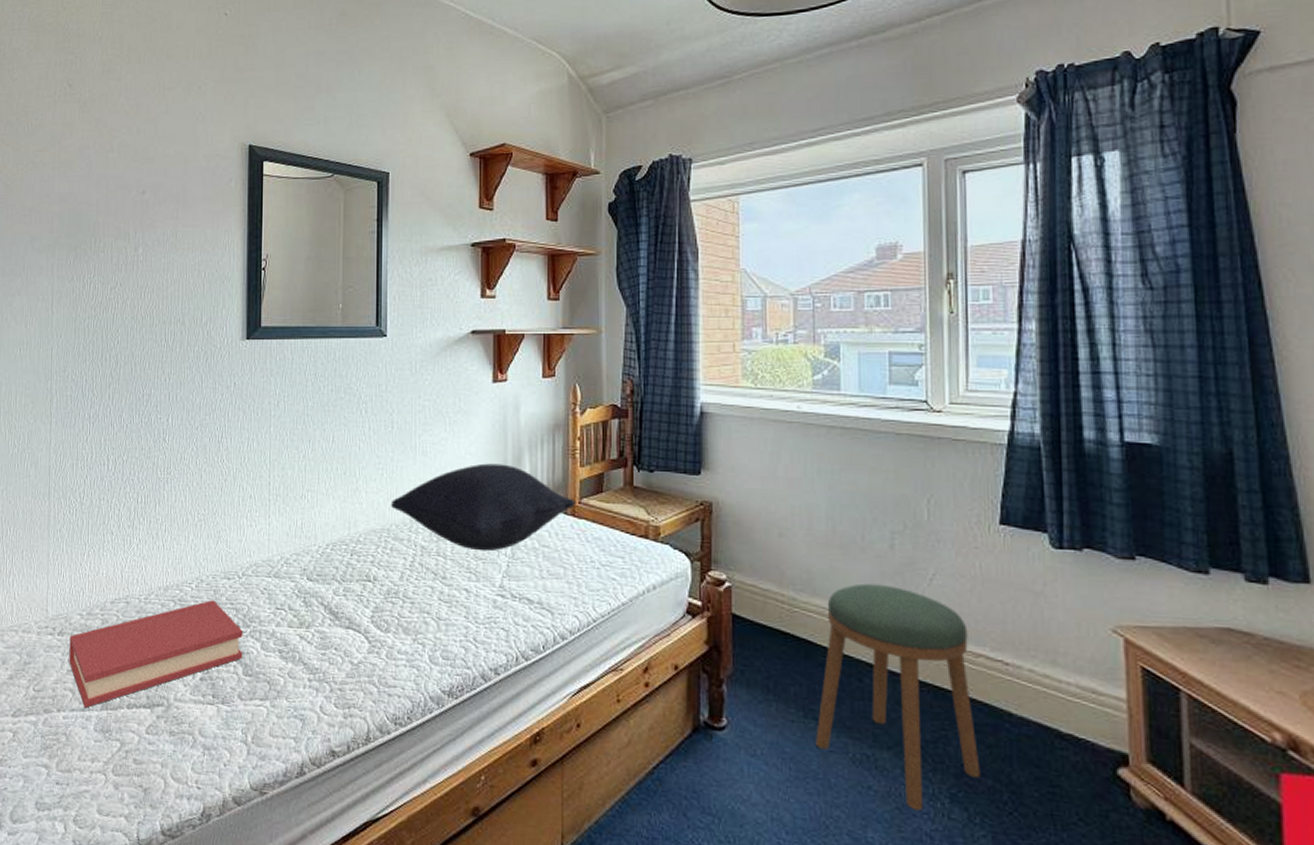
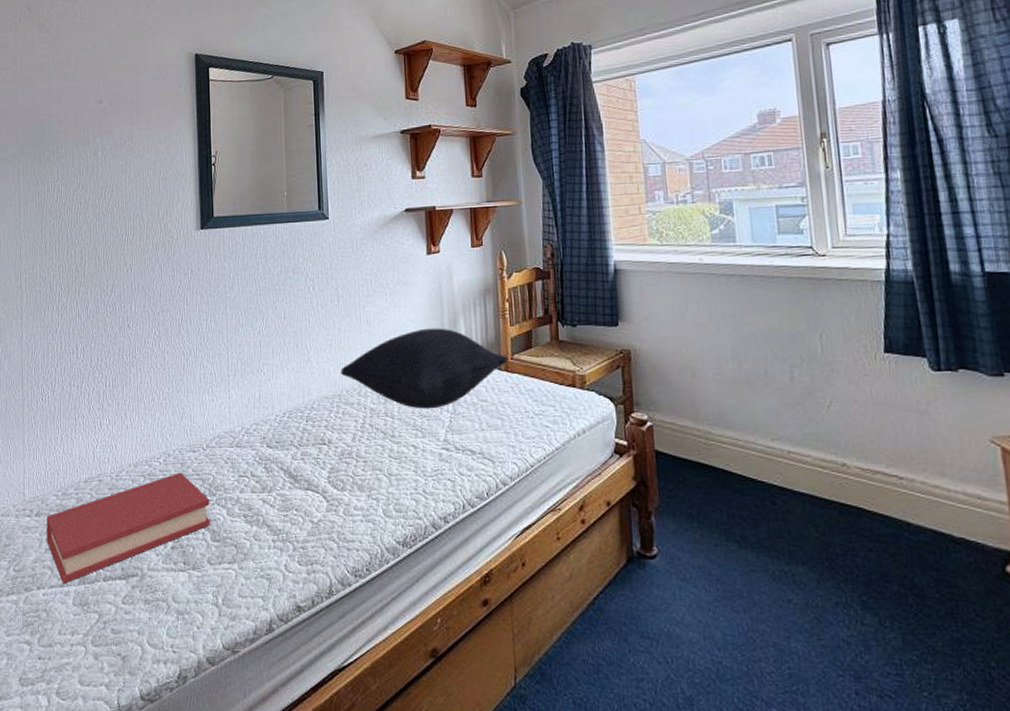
stool: present [816,583,981,811] -> none [738,414,887,619]

